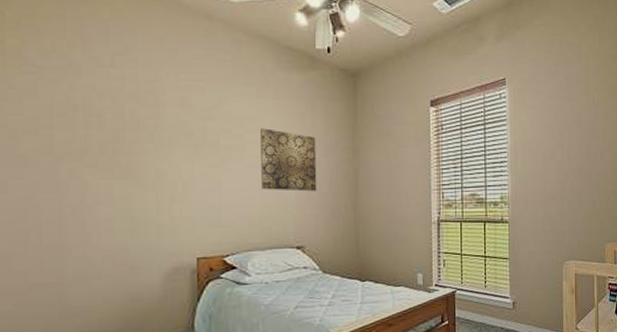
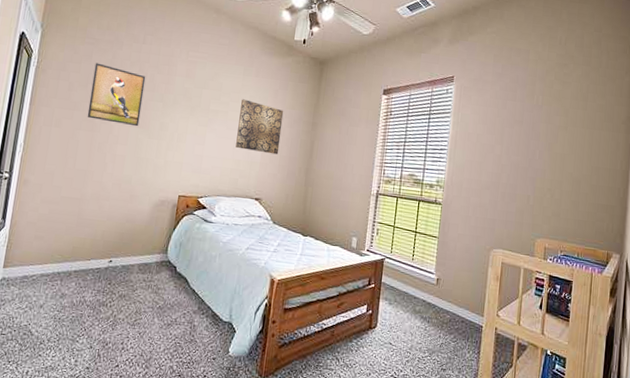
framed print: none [44,99,125,179] -> present [87,63,146,127]

